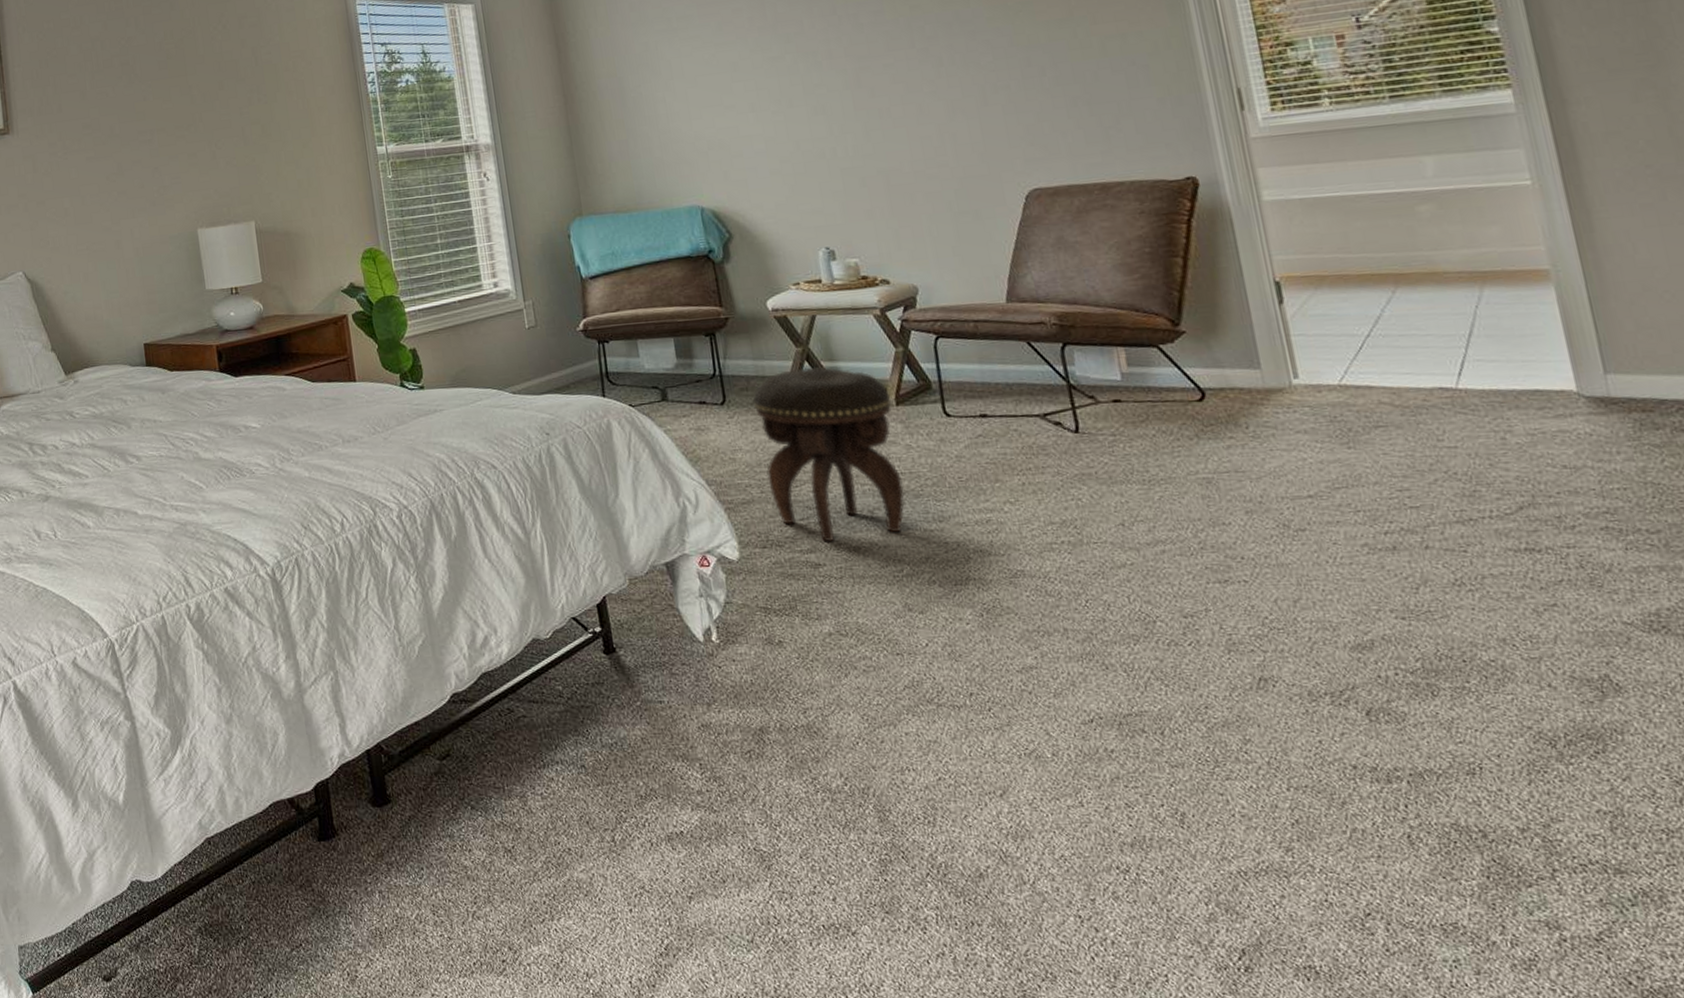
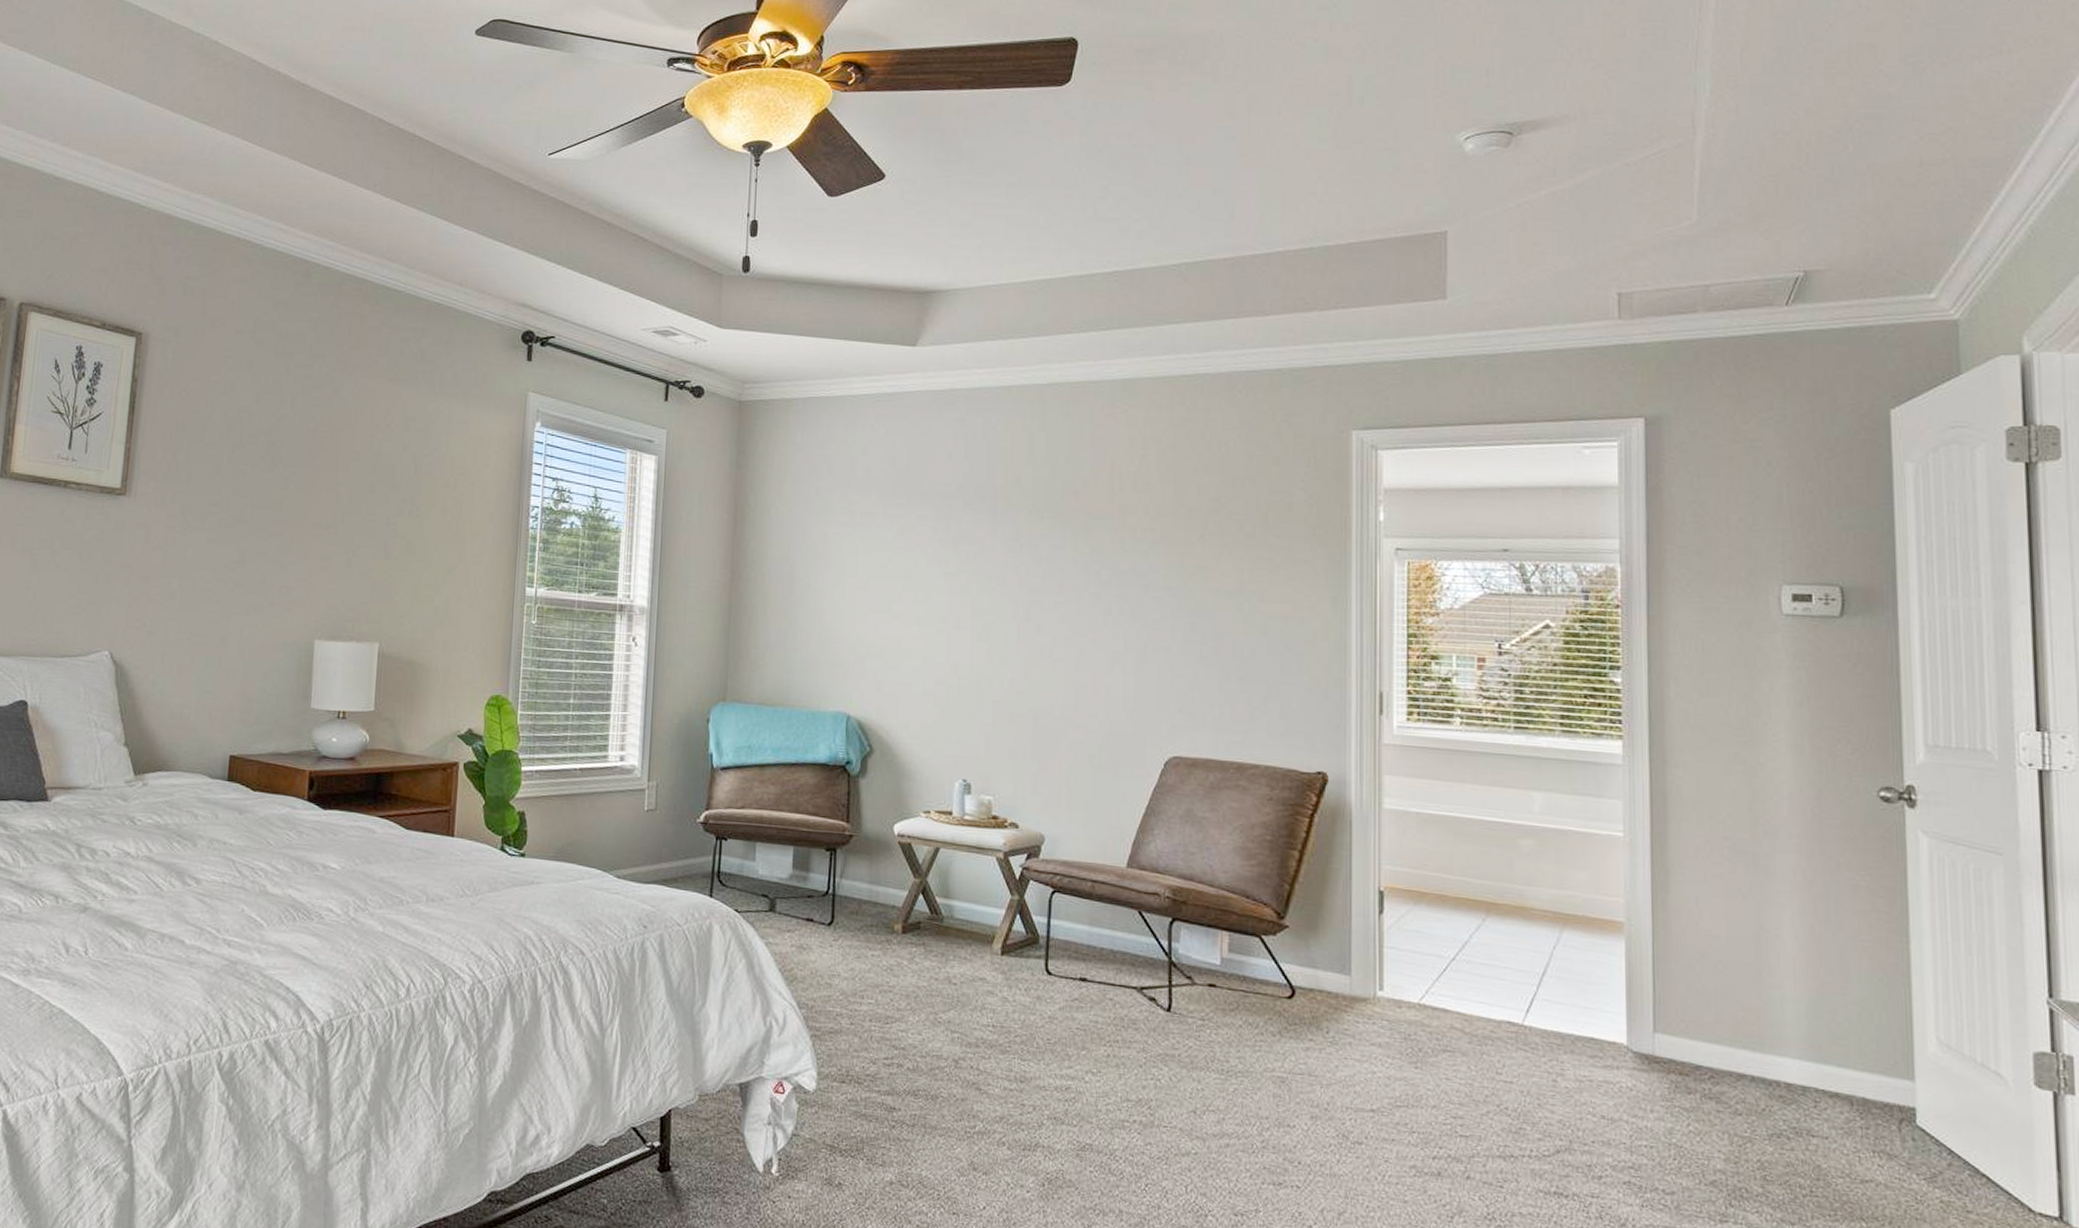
footstool: present [753,366,905,542] -> none [859,901,998,1087]

